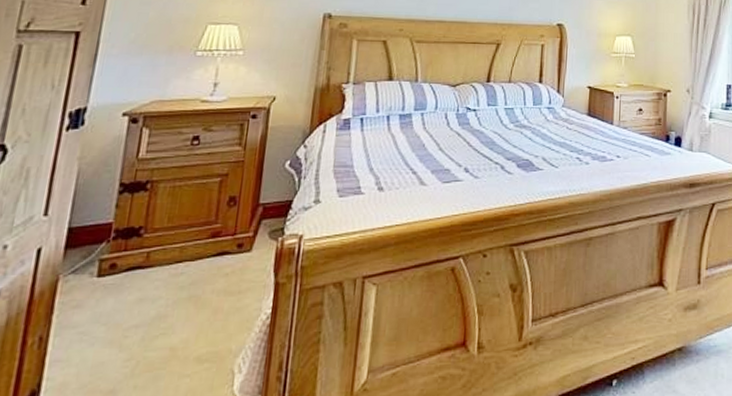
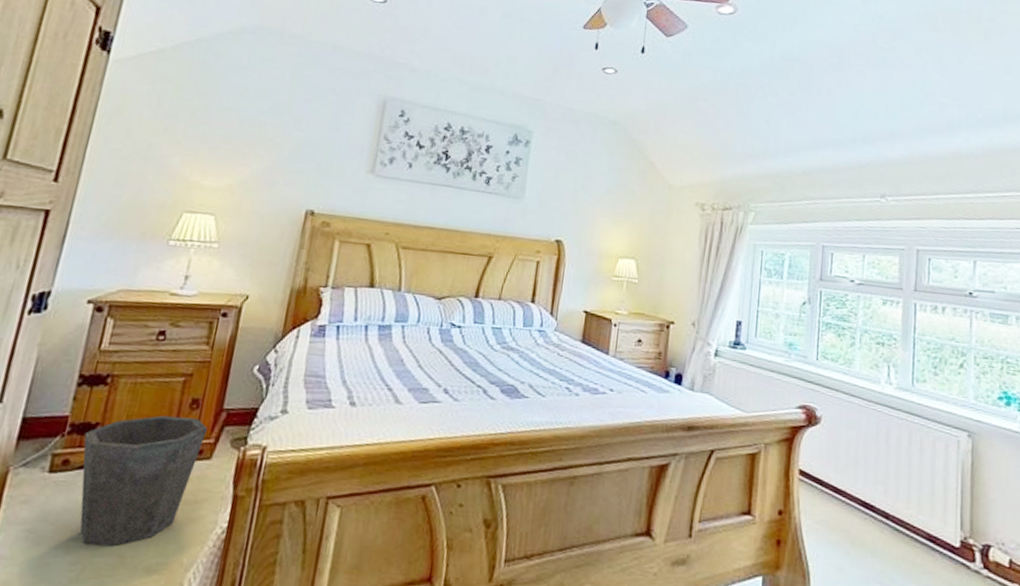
waste bin: none [129,214,246,340] -> present [79,415,208,546]

